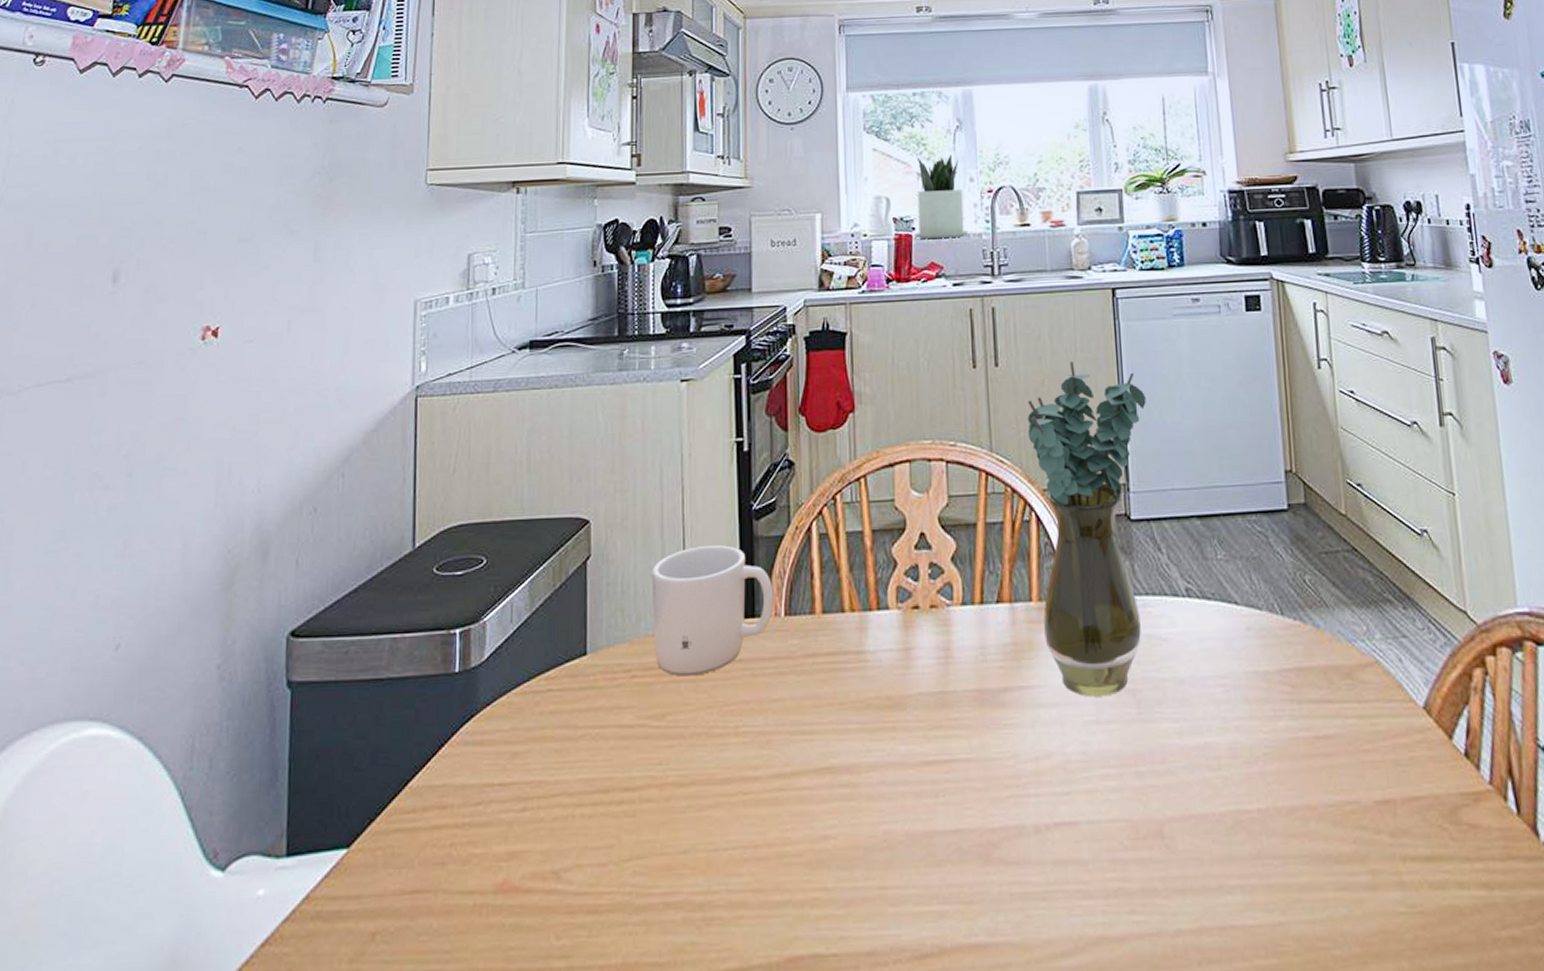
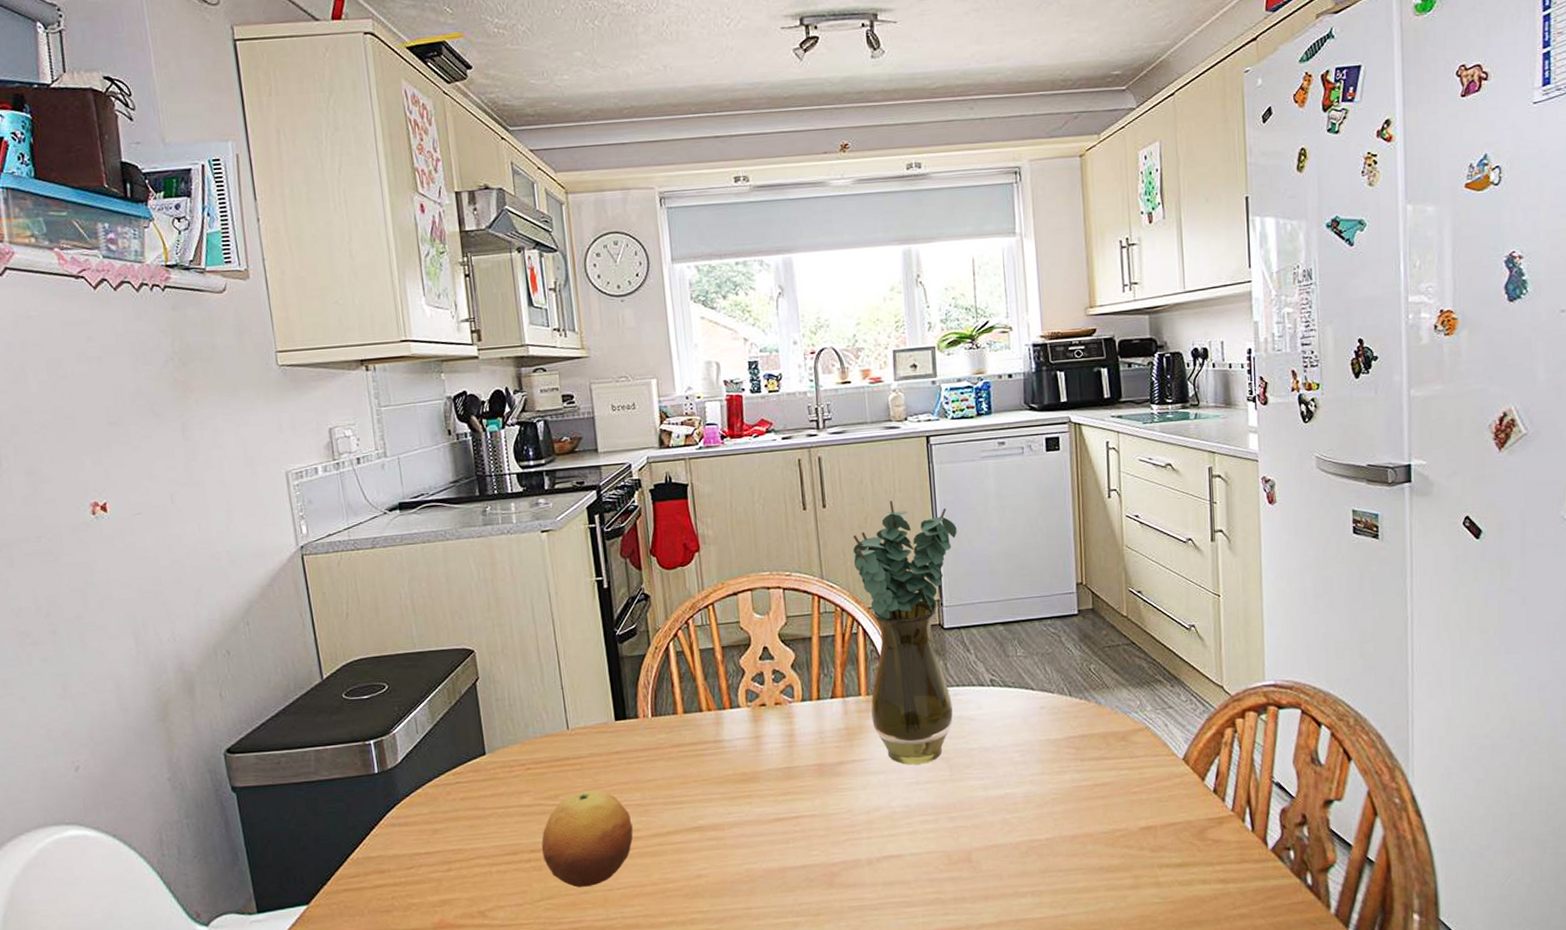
fruit: none [638,709,750,844] -> present [541,790,633,888]
mug: present [651,544,774,677] -> none [533,664,642,767]
planter: present [915,154,968,240] -> none [742,320,794,399]

